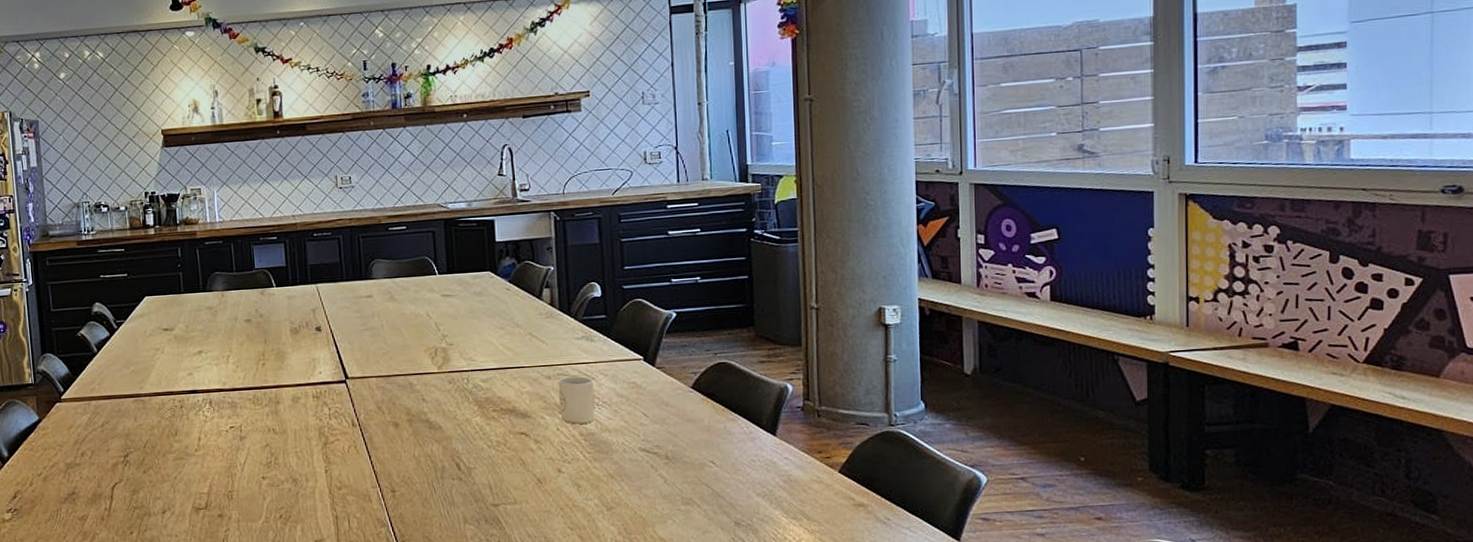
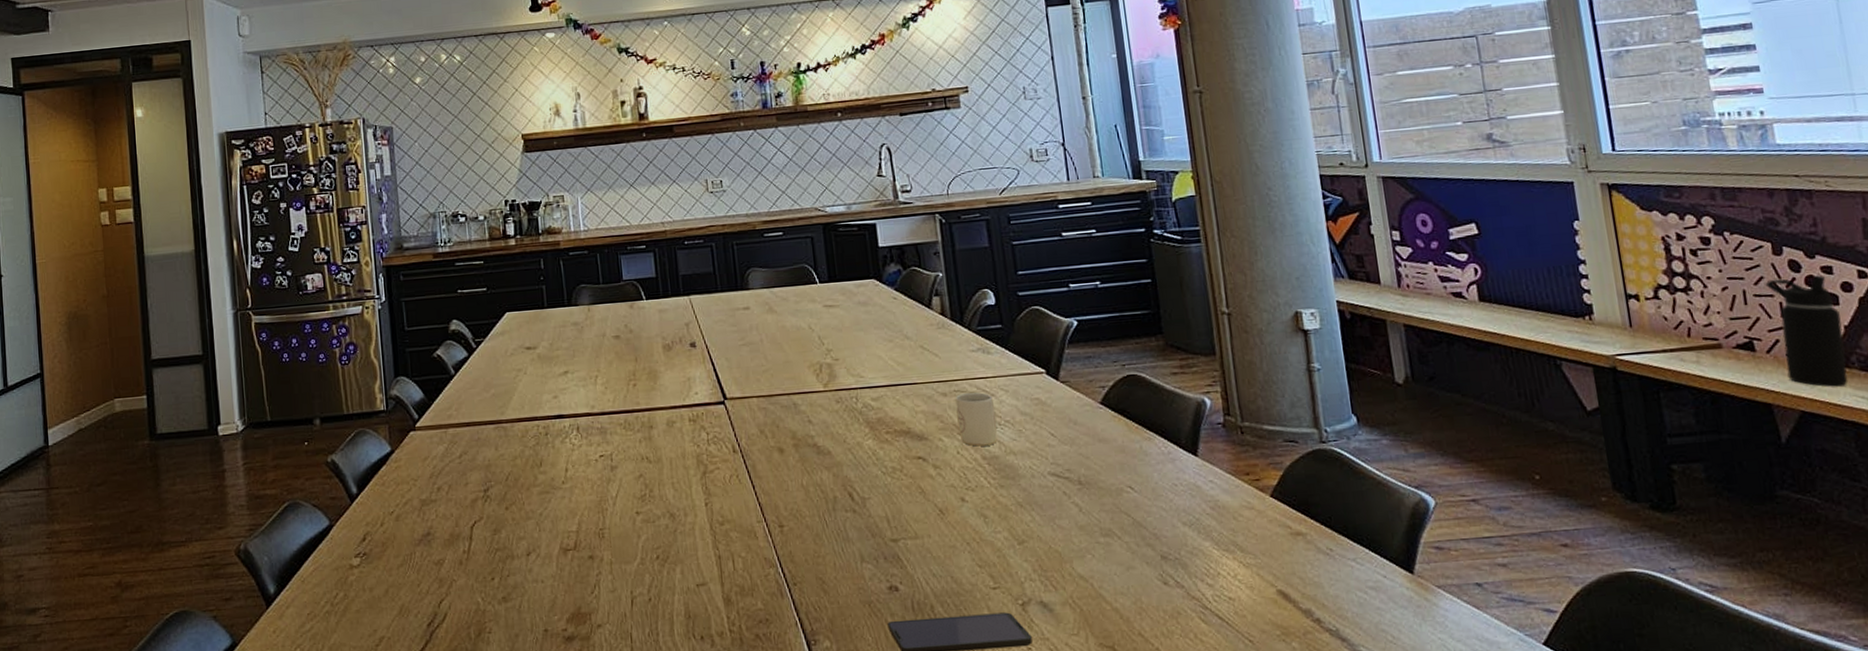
water bottle: none [1318,281,1382,383] -> present [1765,274,1848,386]

